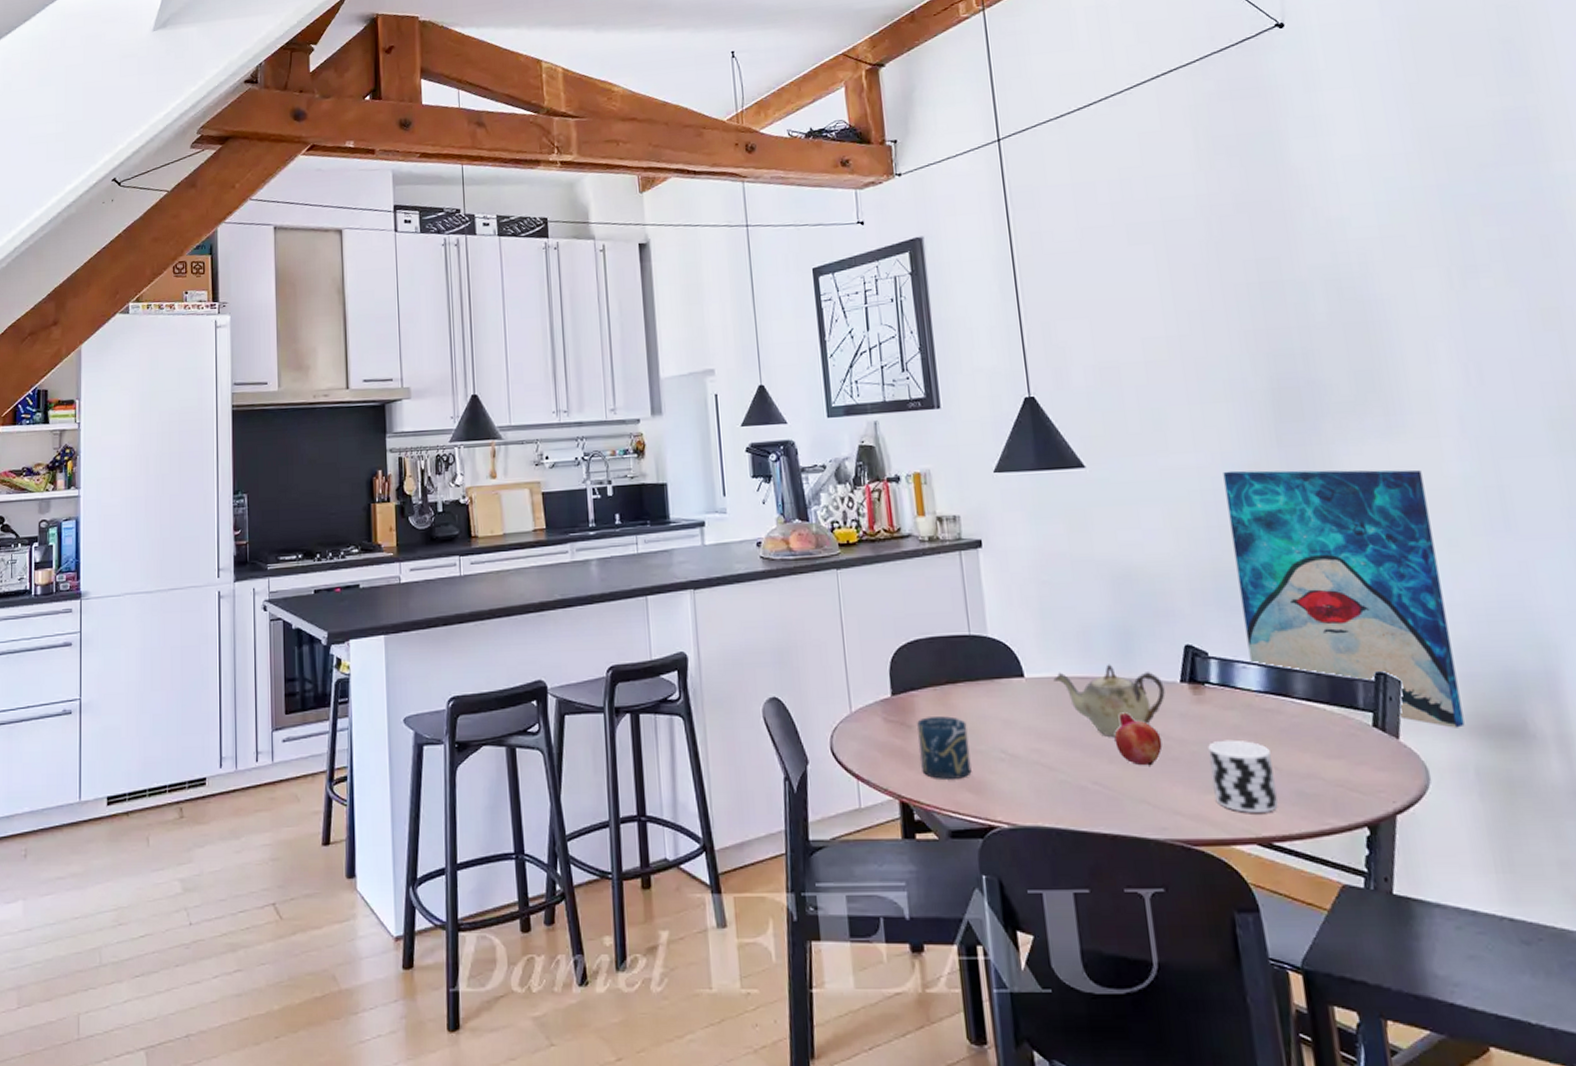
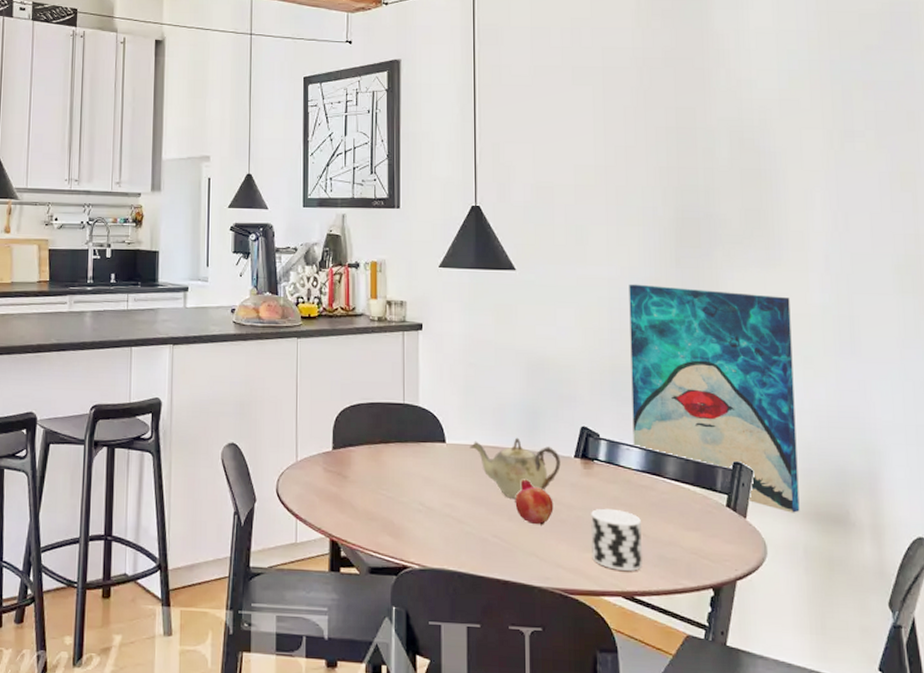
cup: present [917,716,972,779] -> none [352,470,393,524]

